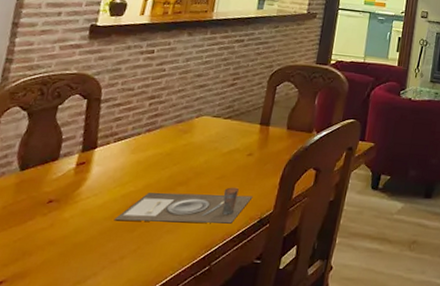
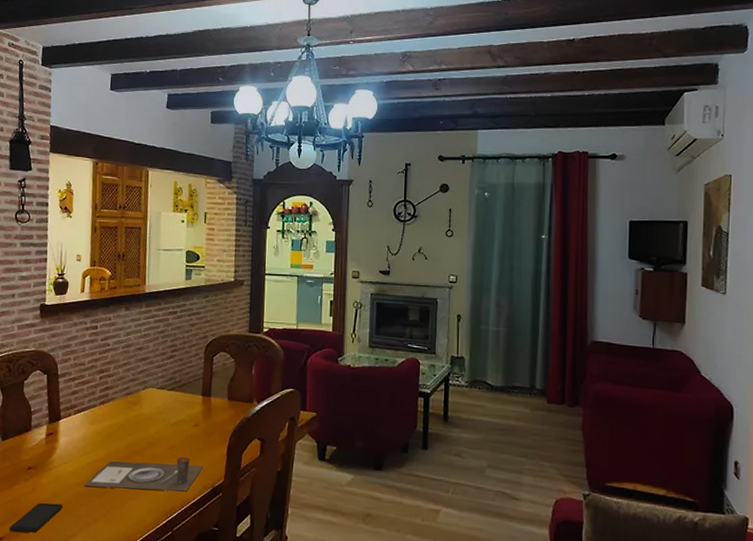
mobile phone: none [13,239,86,274] -> present [9,502,63,533]

